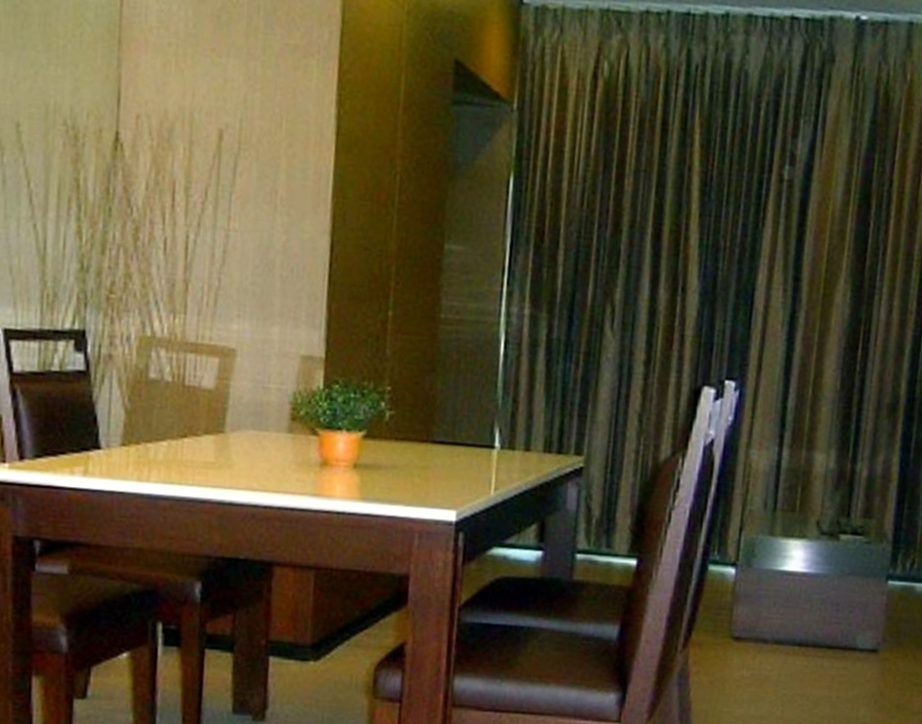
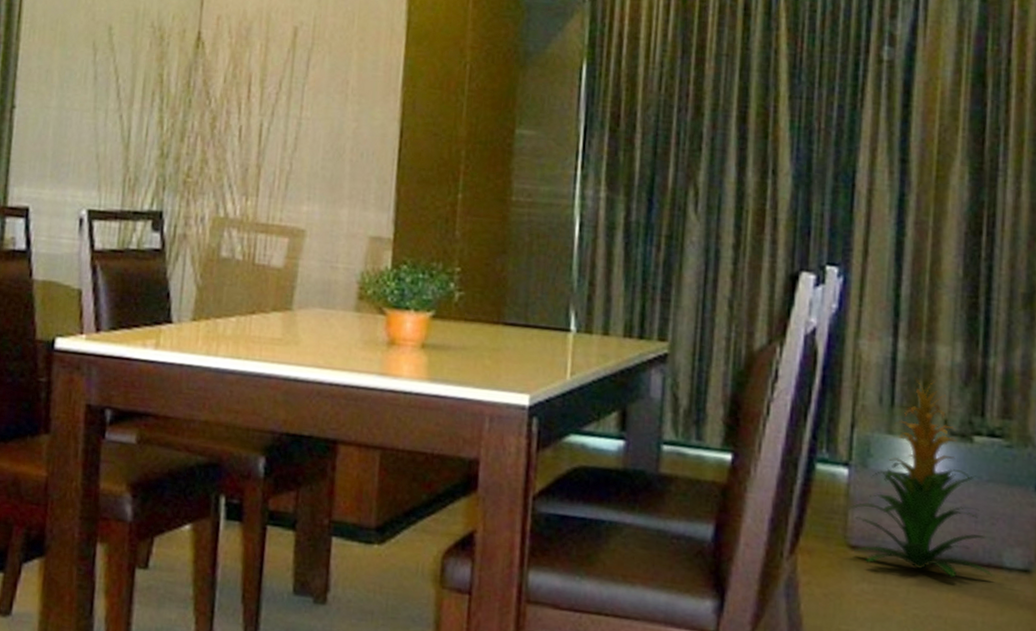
indoor plant: none [734,483,849,660] -> present [849,378,995,578]

